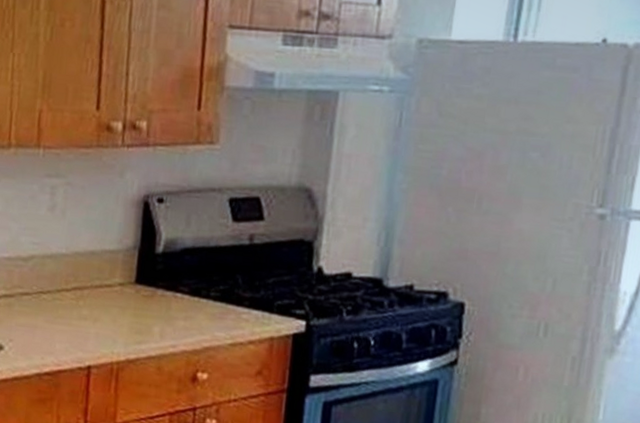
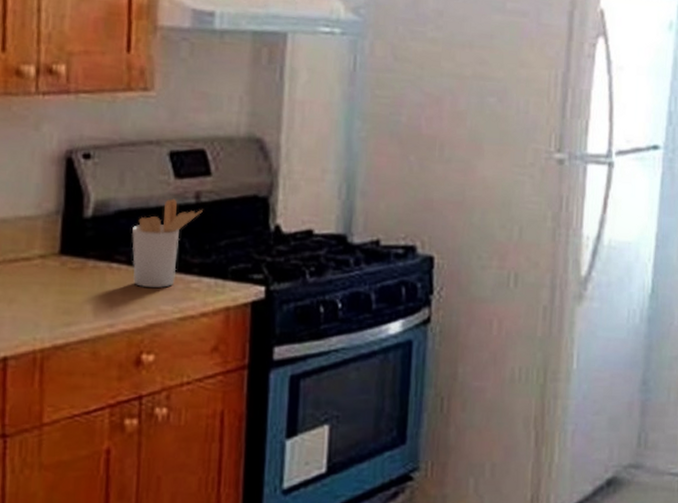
utensil holder: none [193,239,255,317] -> present [132,198,203,288]

